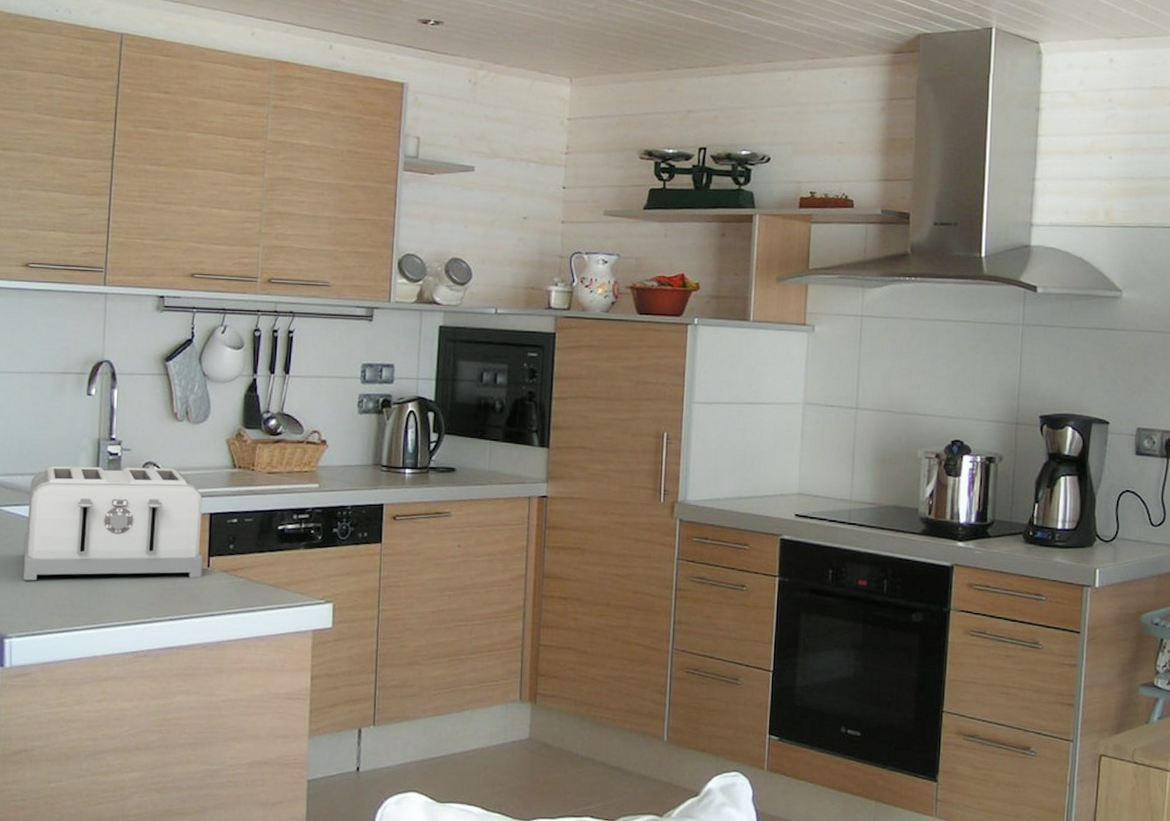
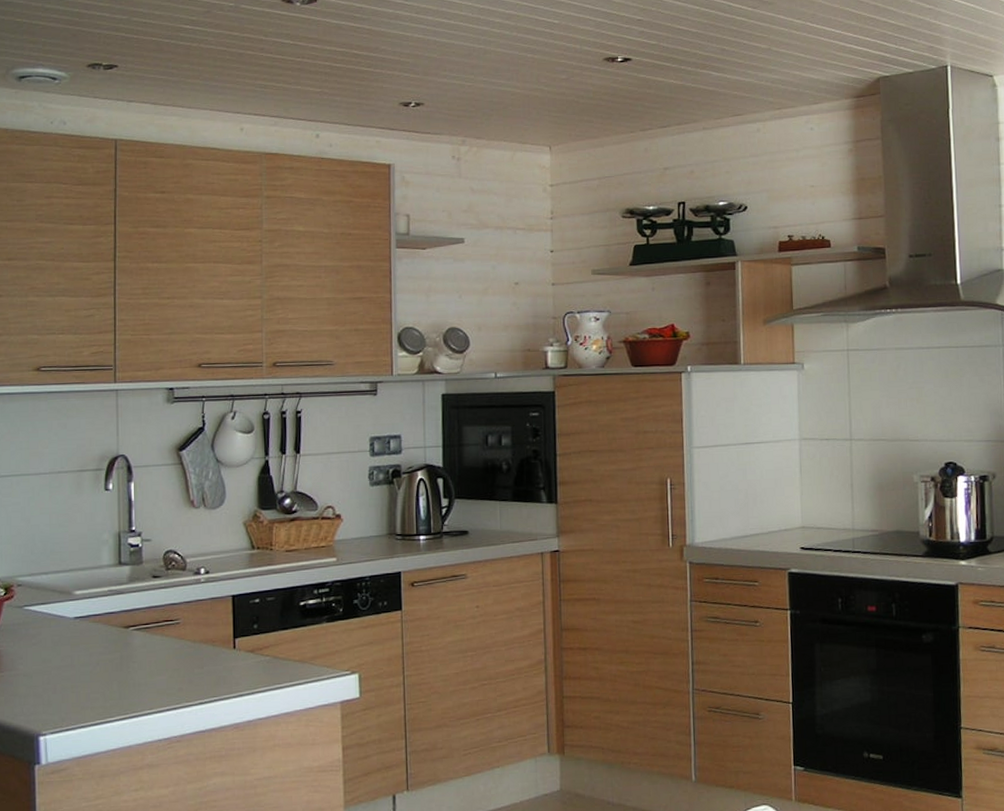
toaster: present [22,466,204,581] -> none [52,554,229,677]

